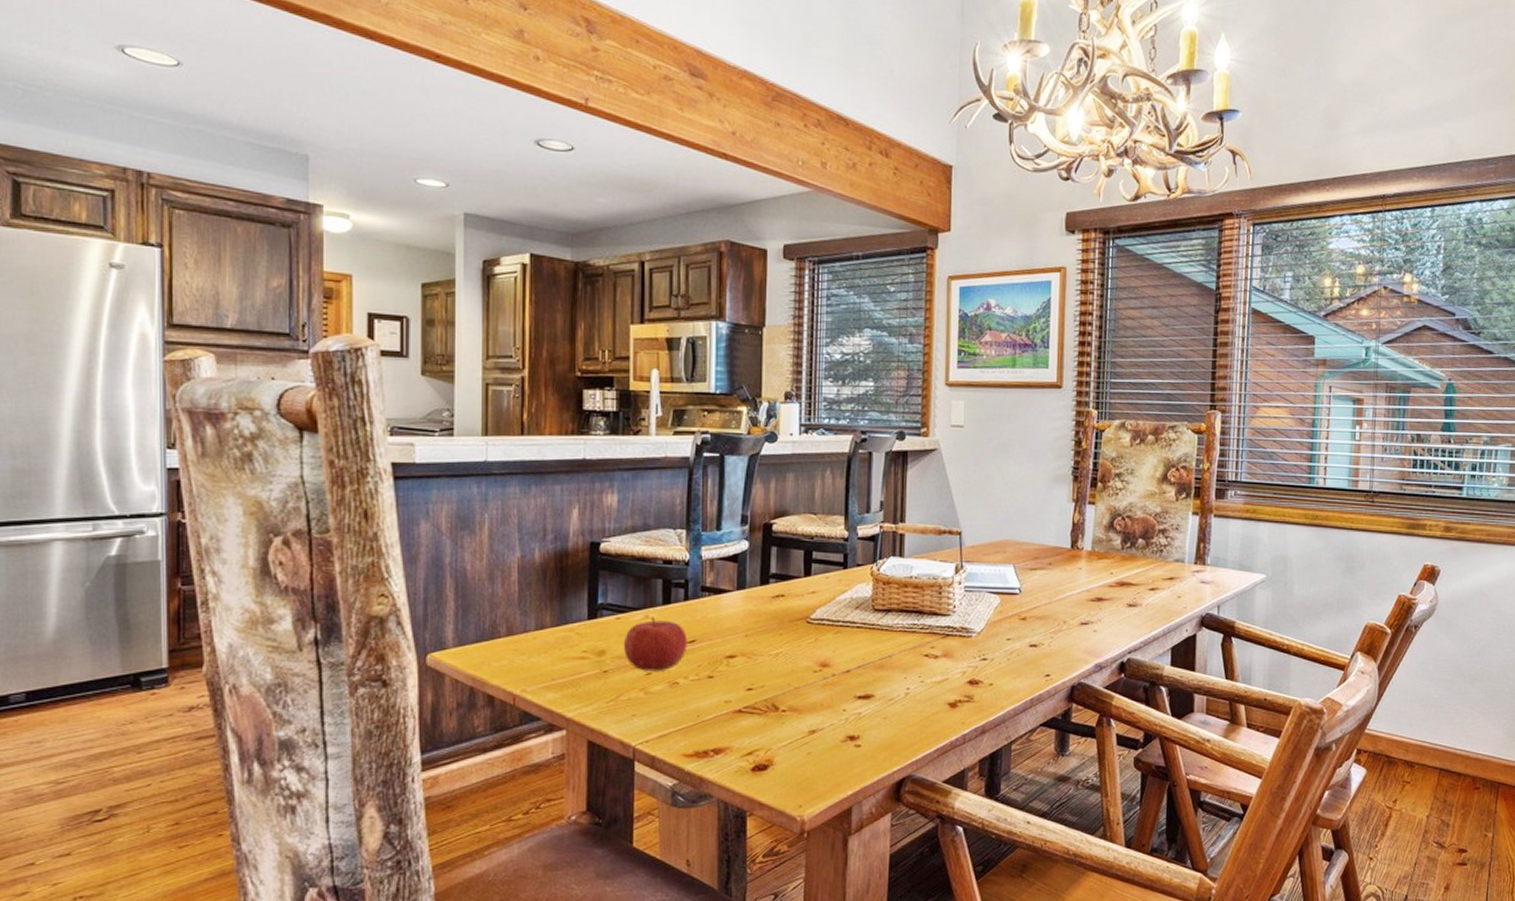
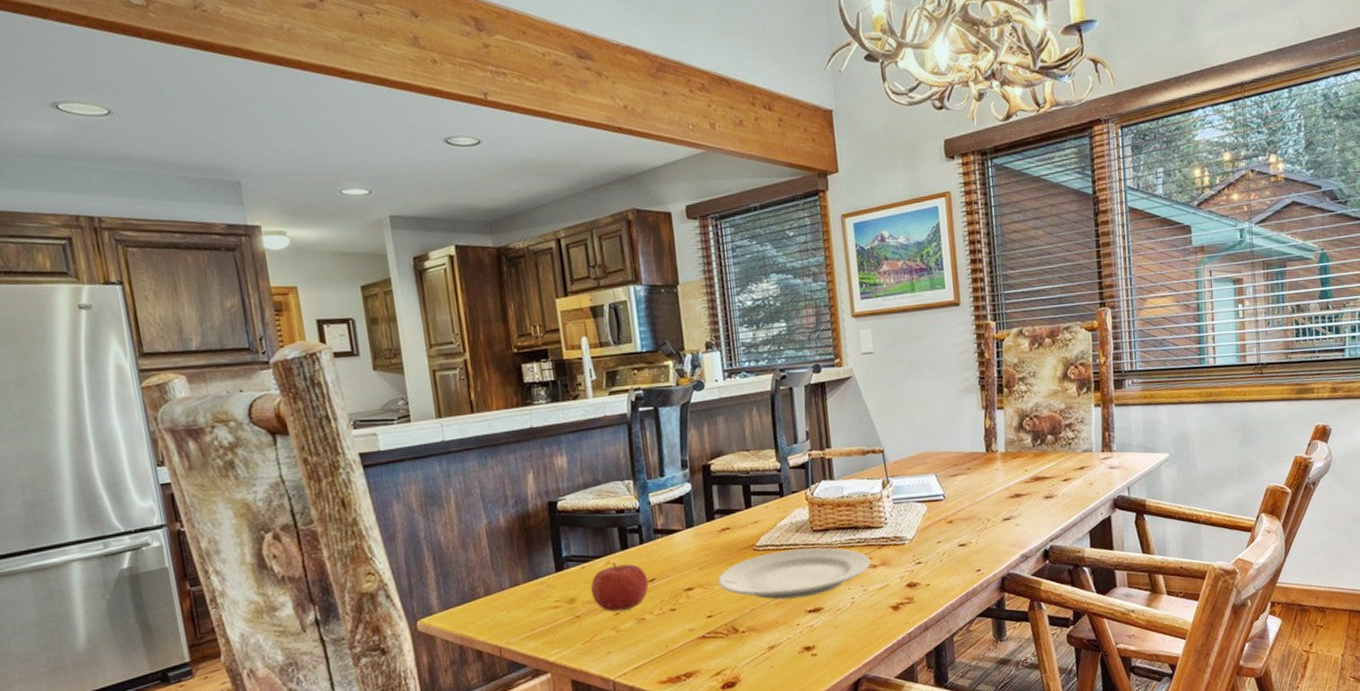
plate: none [764,627,932,681] -> present [718,547,871,600]

